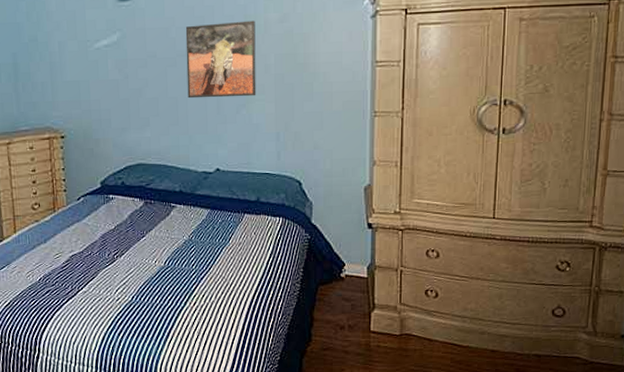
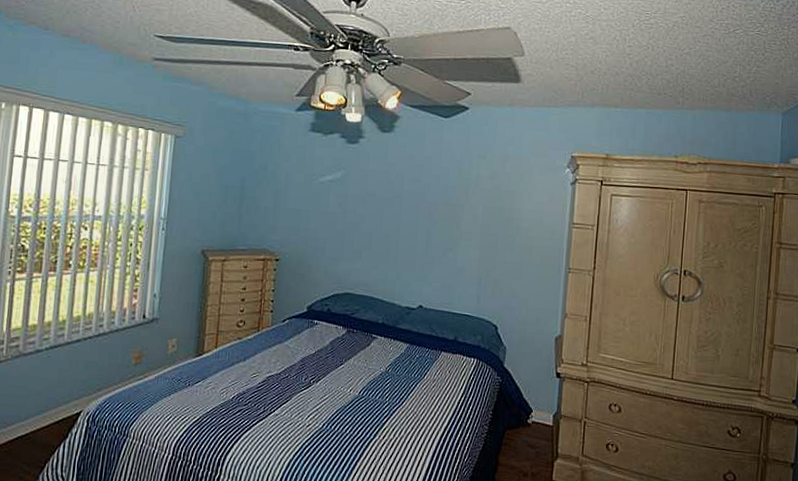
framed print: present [185,20,256,99] -> none [400,172,468,242]

